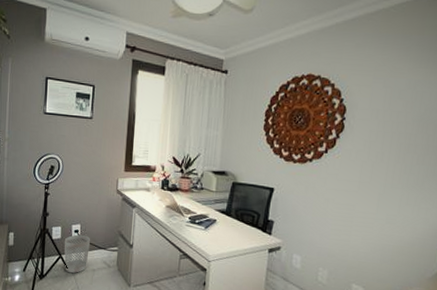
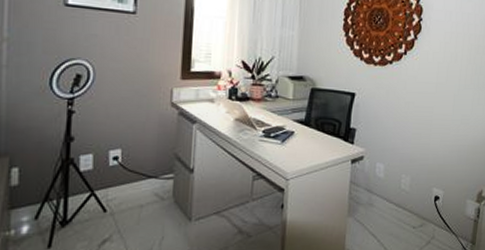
wastebasket: present [64,235,91,273] -> none [97,163,137,212]

